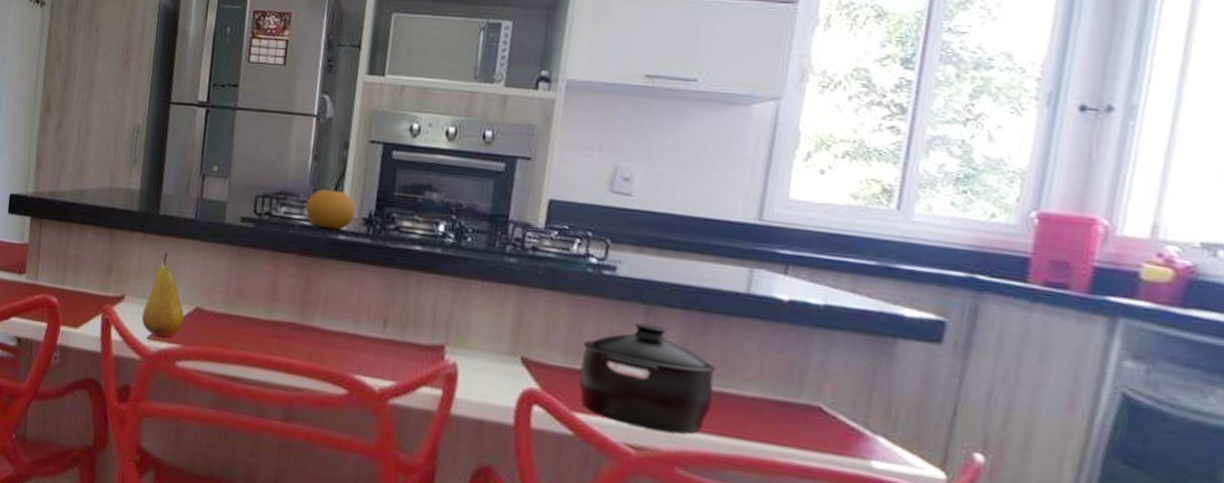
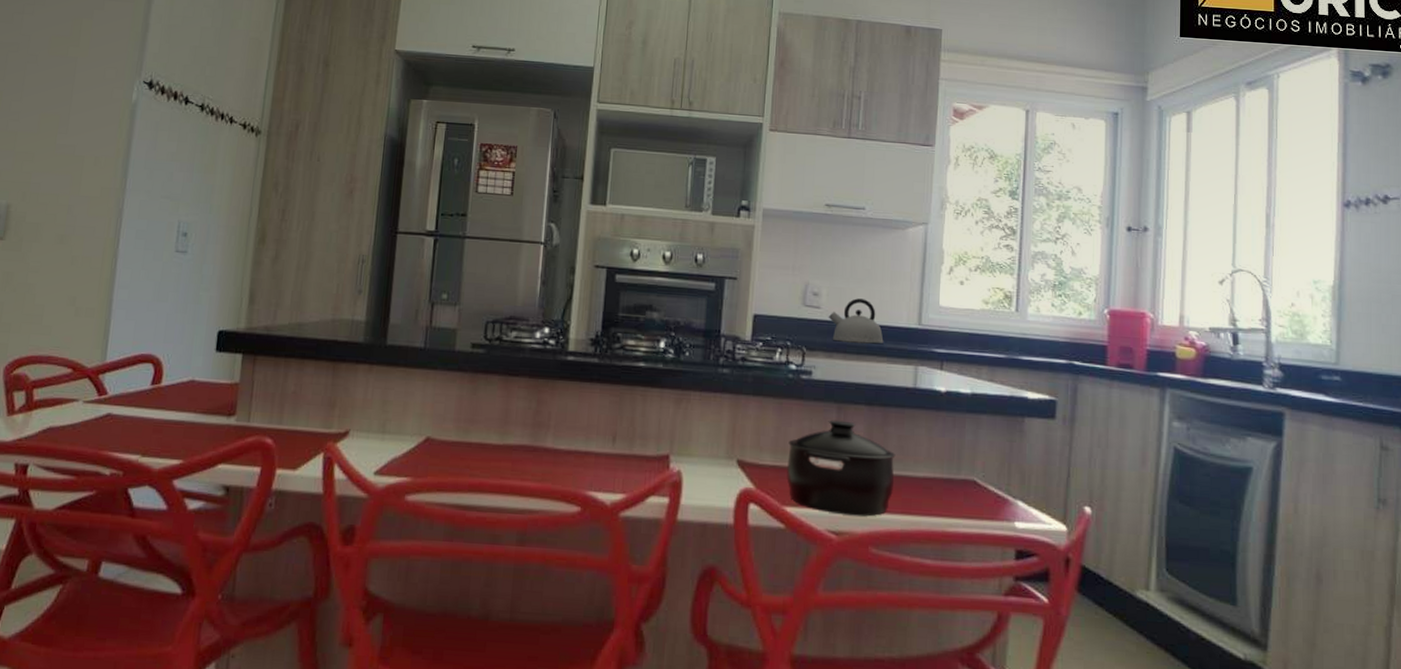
fruit: present [141,252,184,337] -> none [367,382,414,471]
fruit: present [305,187,356,231] -> none [535,310,583,353]
kettle: none [640,186,711,240] -> present [828,298,884,344]

